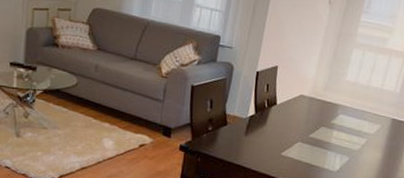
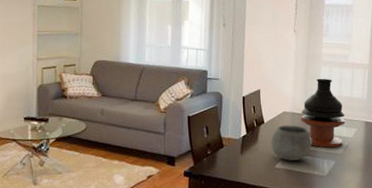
bowl: none [280,110,328,151] -> present [271,125,313,161]
vase: none [318,62,371,142] -> present [300,78,346,148]

